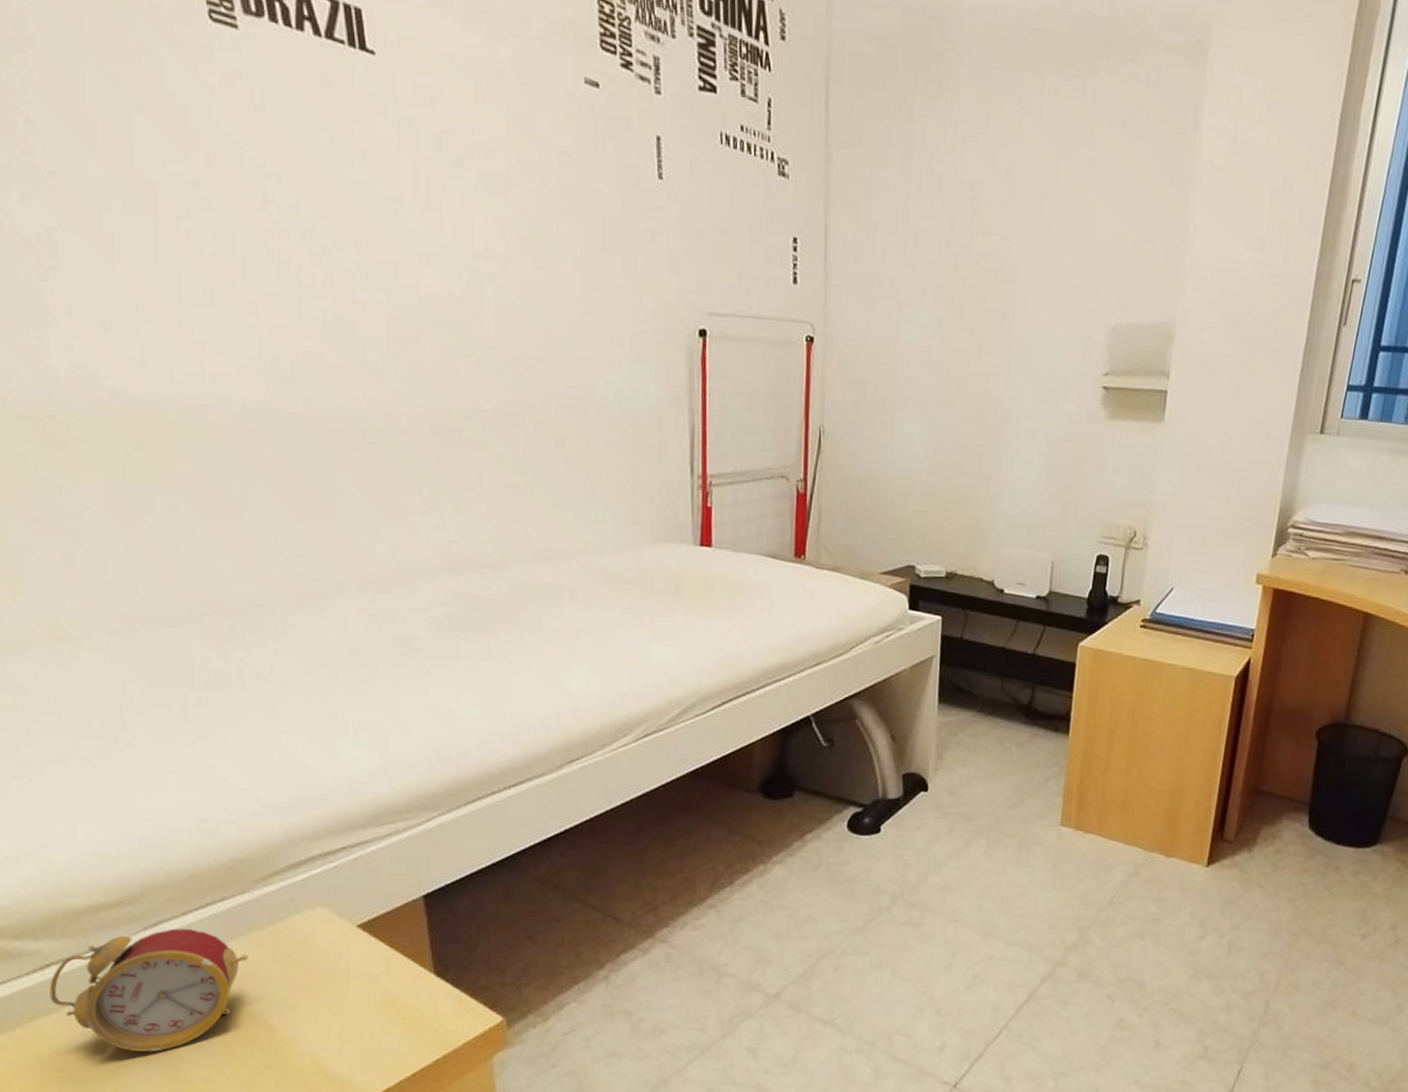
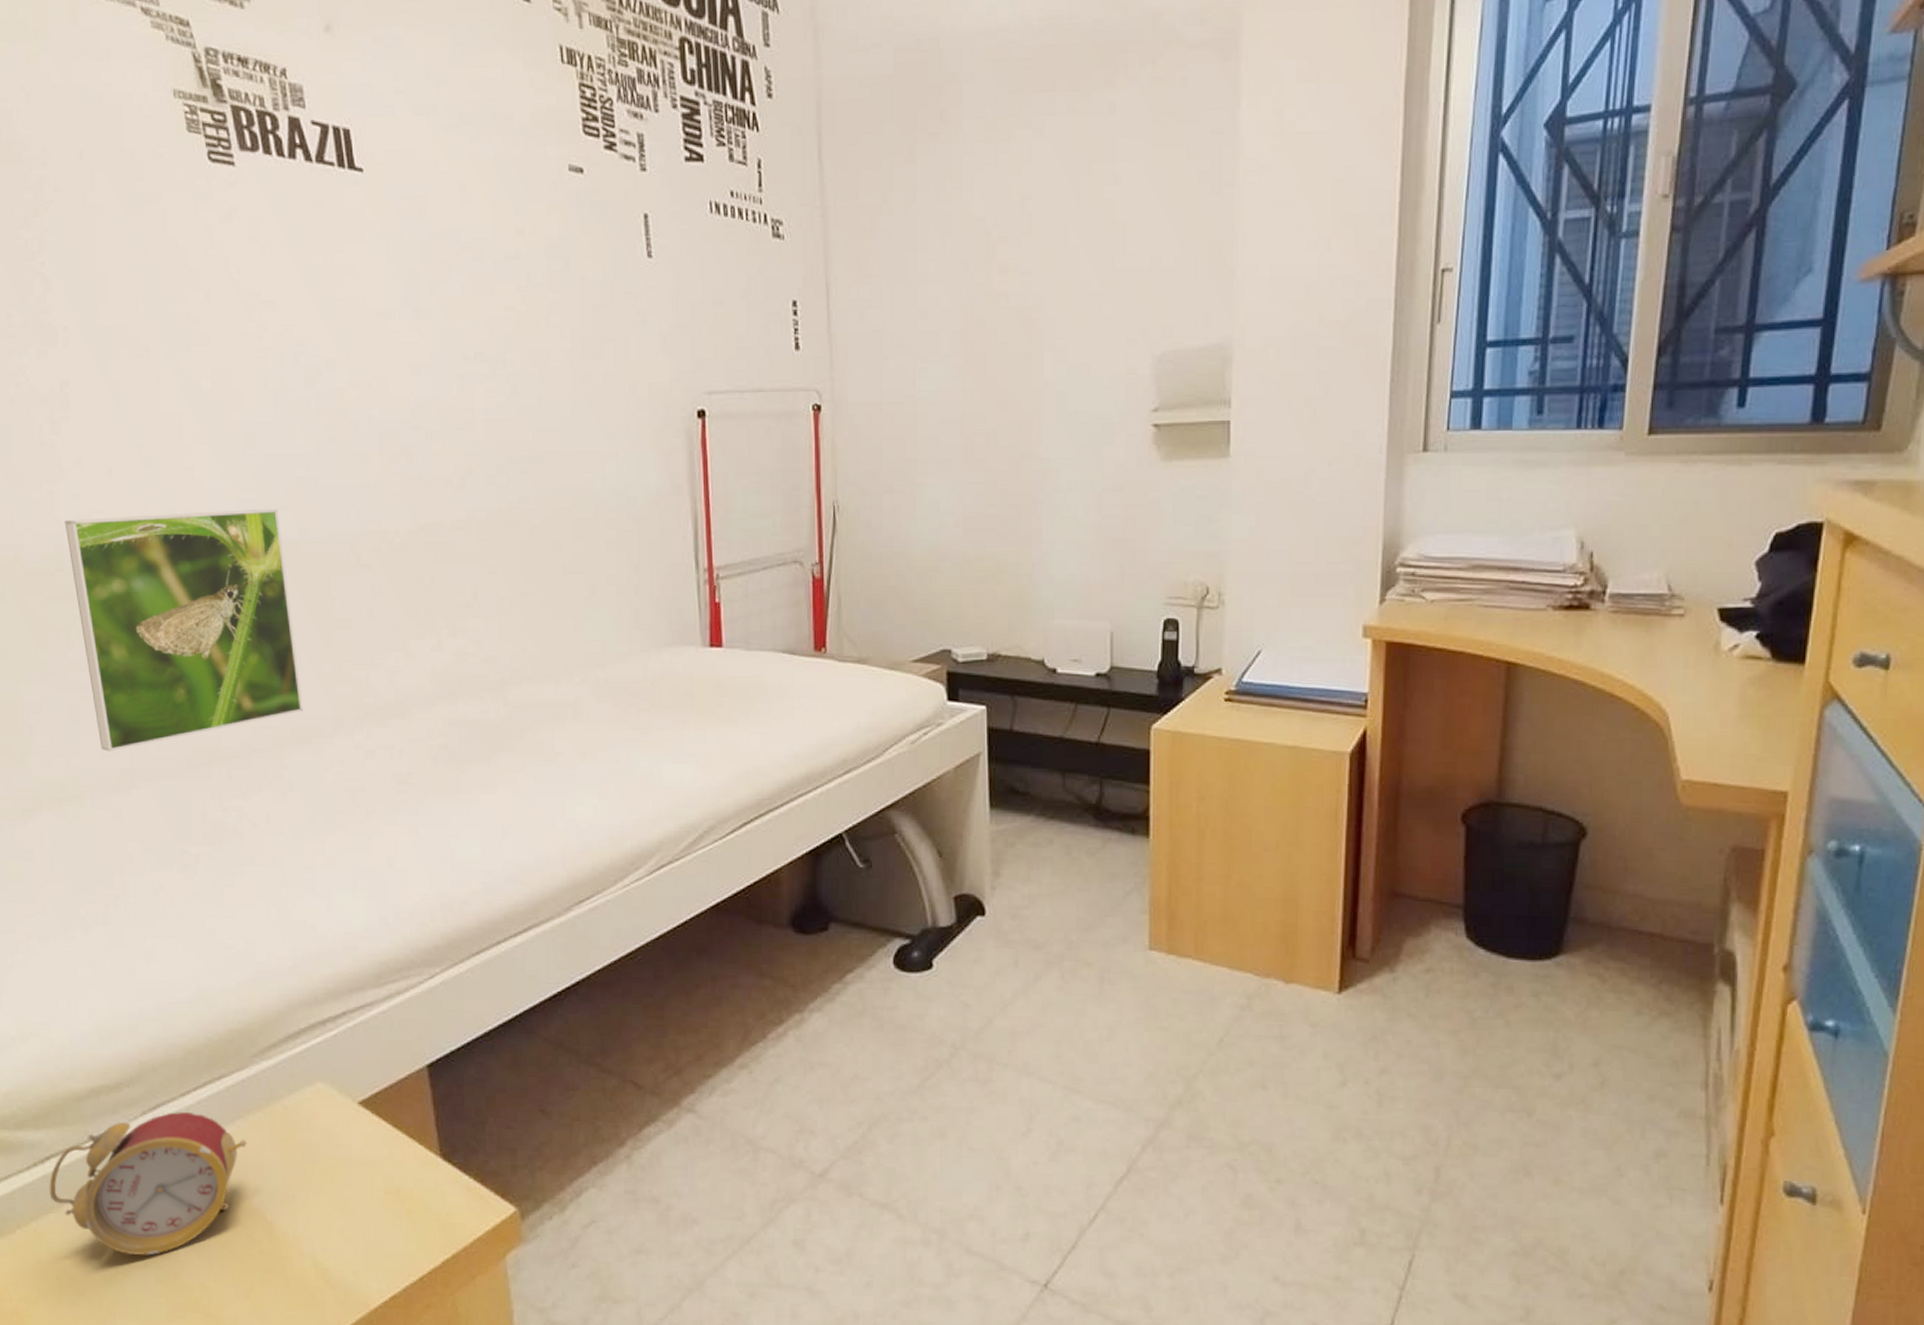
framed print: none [55,368,307,598] -> present [64,509,303,752]

